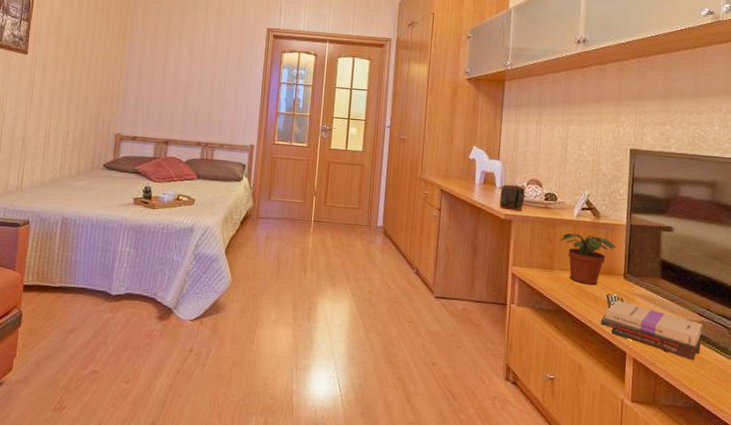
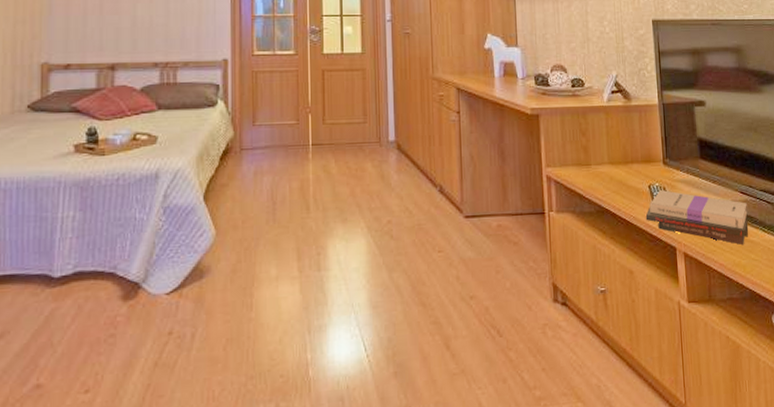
mug: present [499,184,525,212] -> none [523,74,550,104]
potted plant: present [561,233,616,286] -> none [594,120,651,178]

